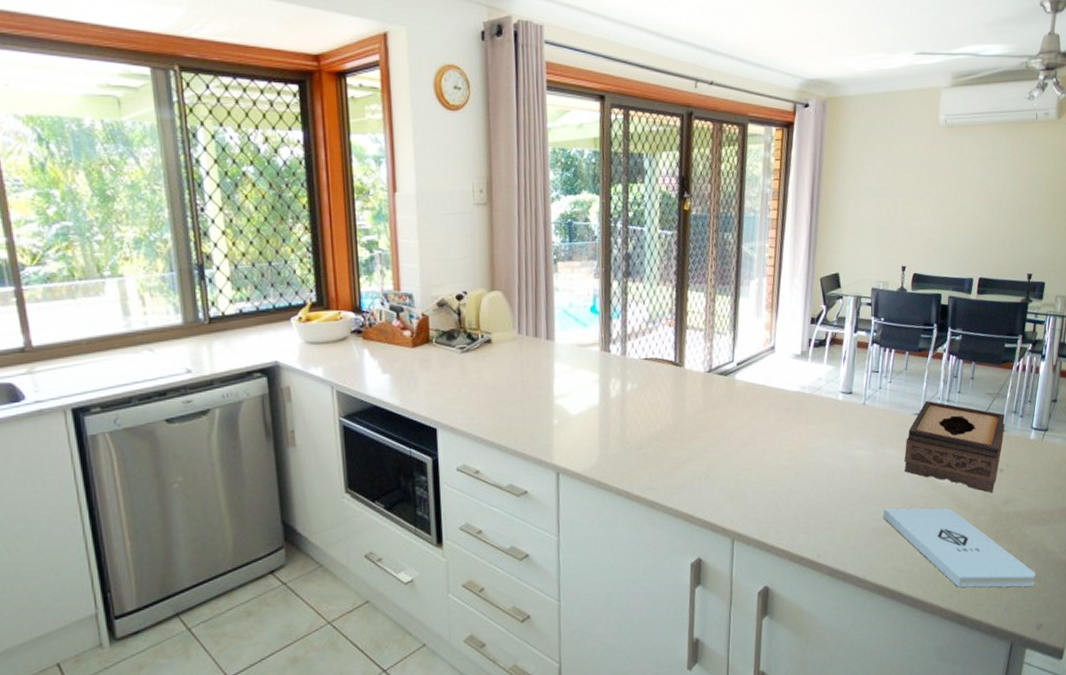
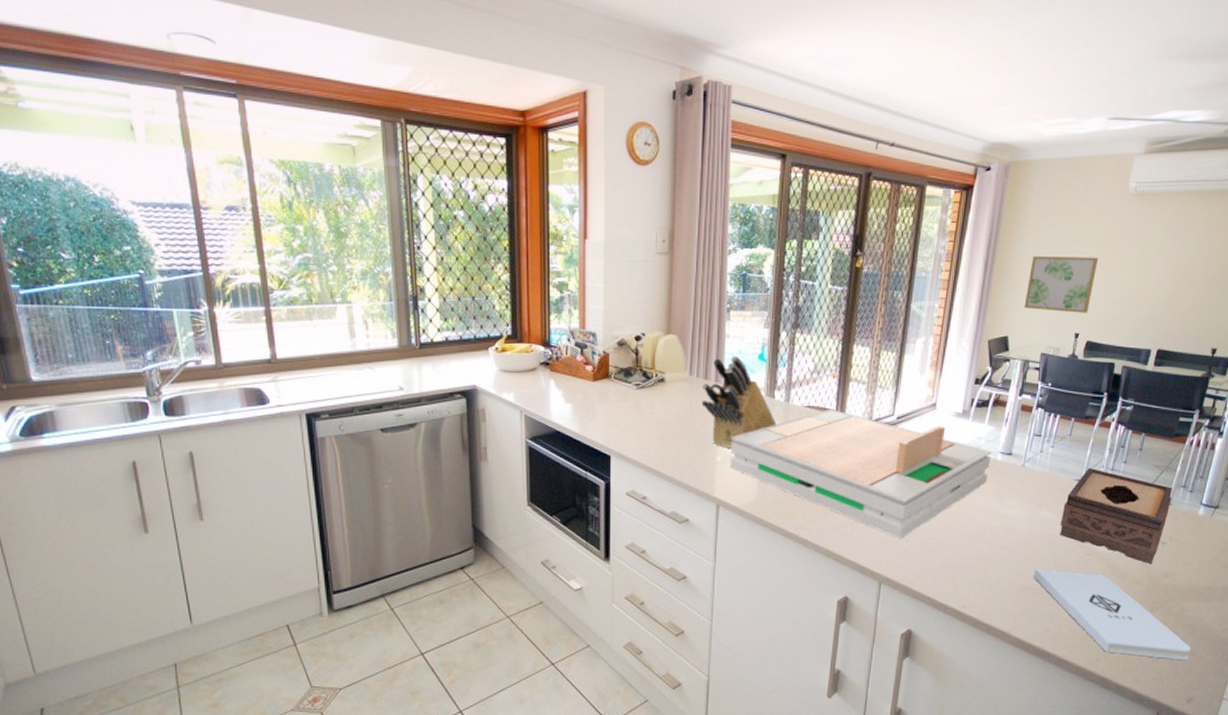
knife block: none [532,309,614,410] -> present [701,355,777,448]
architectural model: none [567,359,833,491] -> present [730,409,992,539]
wall art: none [852,189,918,246] -> present [1024,256,1099,313]

